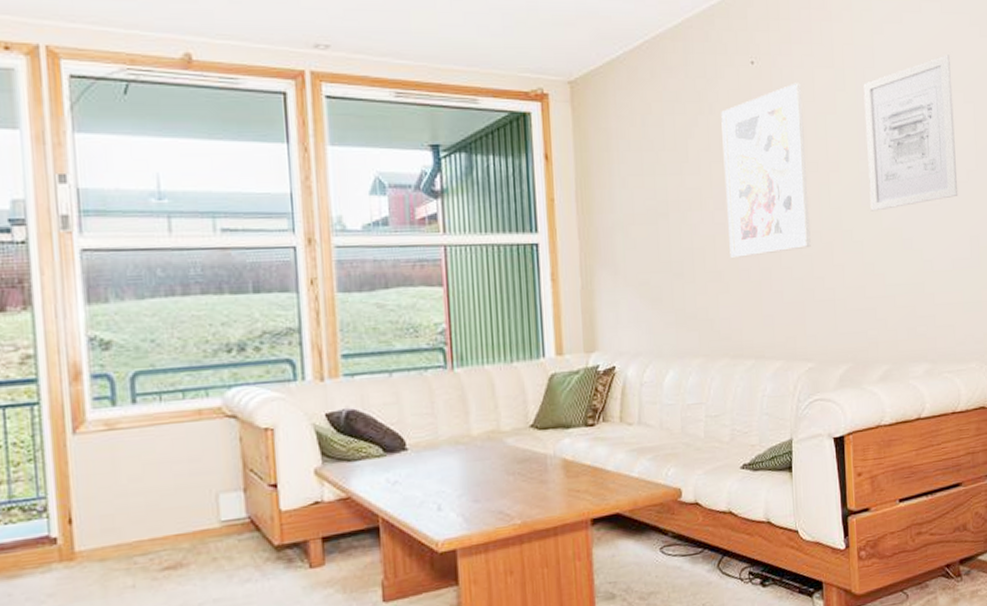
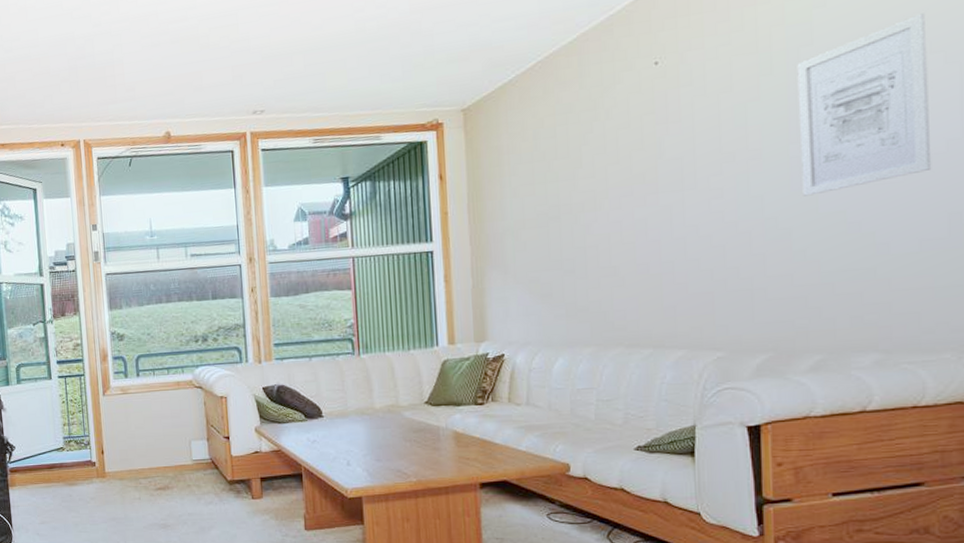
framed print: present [721,82,811,258] -> none [619,74,724,253]

